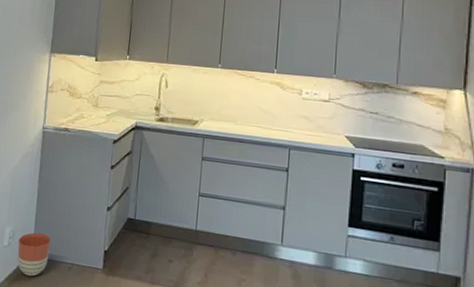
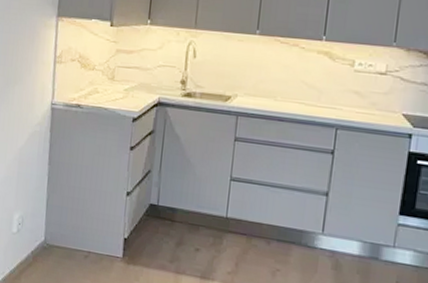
planter: present [17,232,51,277] -> none [28,218,64,265]

